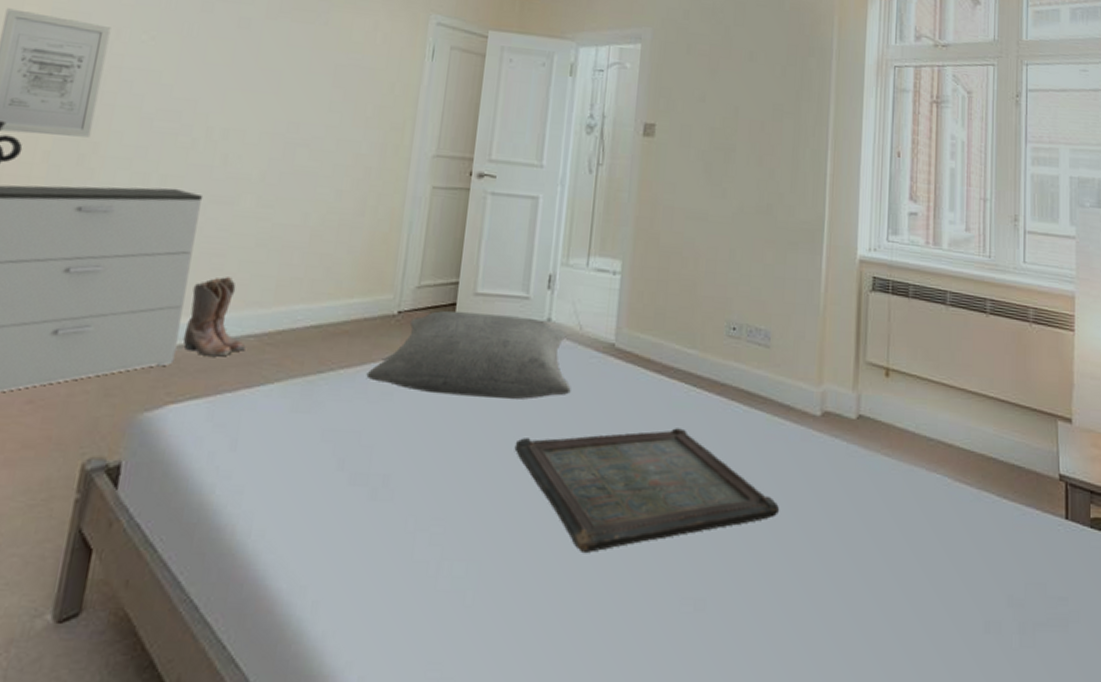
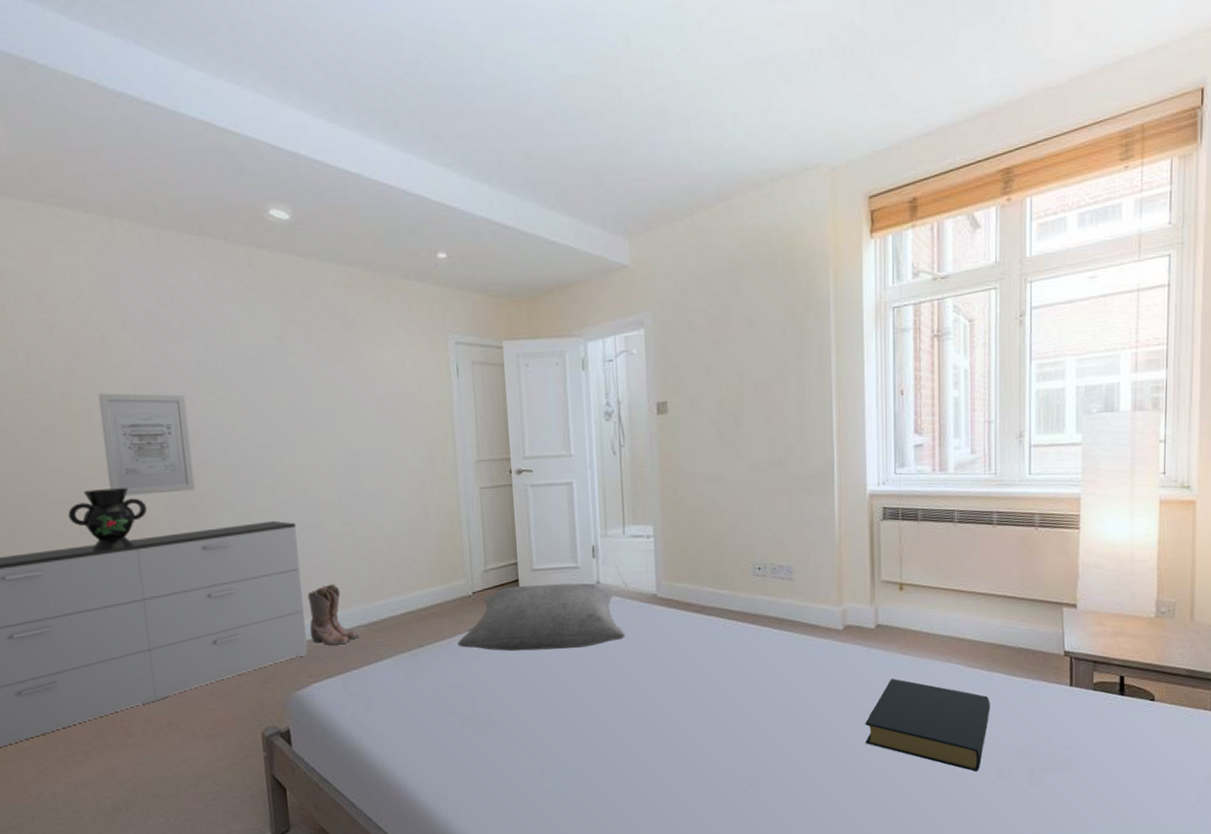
serving tray: present [514,428,780,553] -> none [586,653,813,753]
hardback book: none [837,484,979,620] -> present [865,678,990,772]

